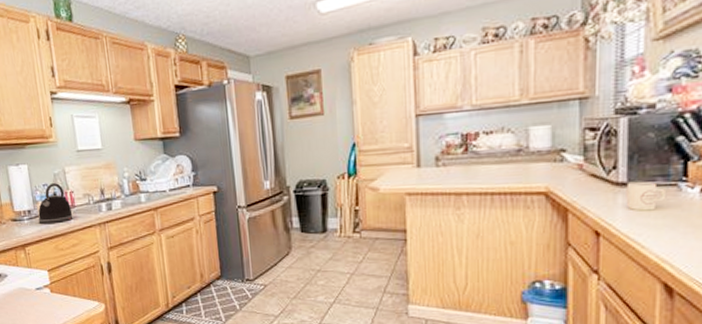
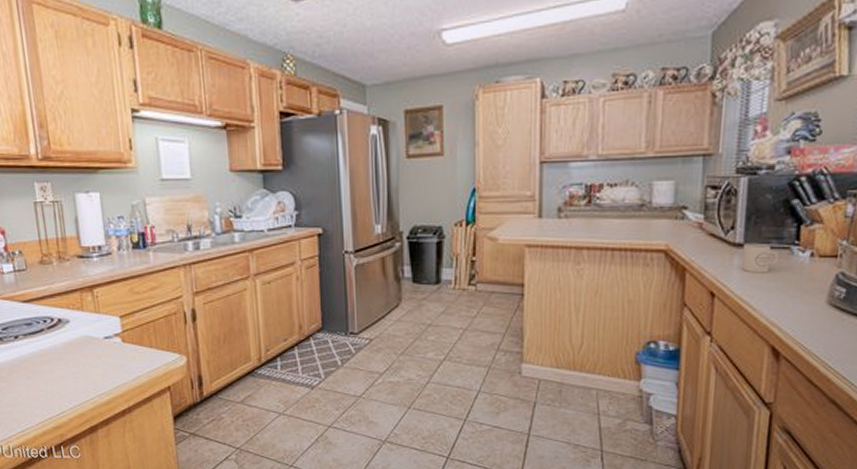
kettle: present [38,182,74,225] -> none [110,215,153,264]

